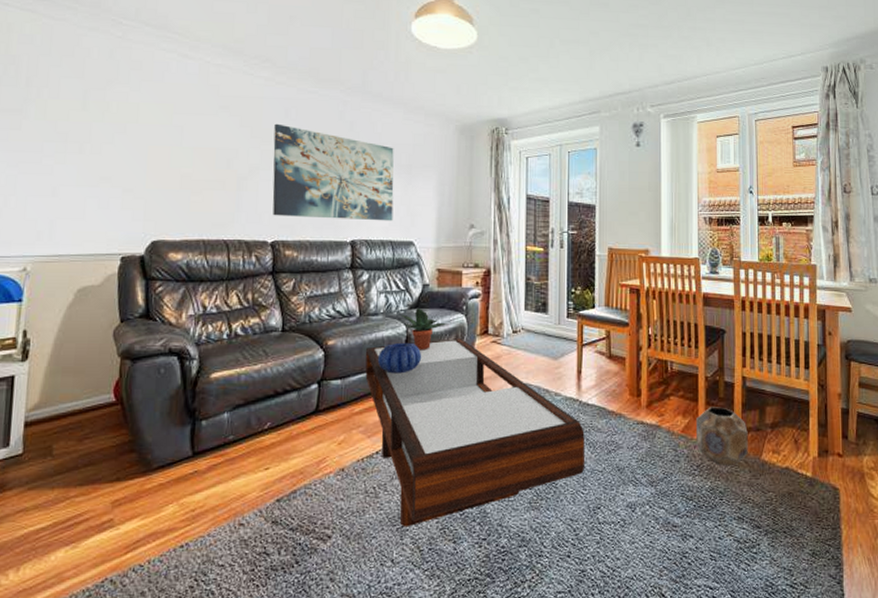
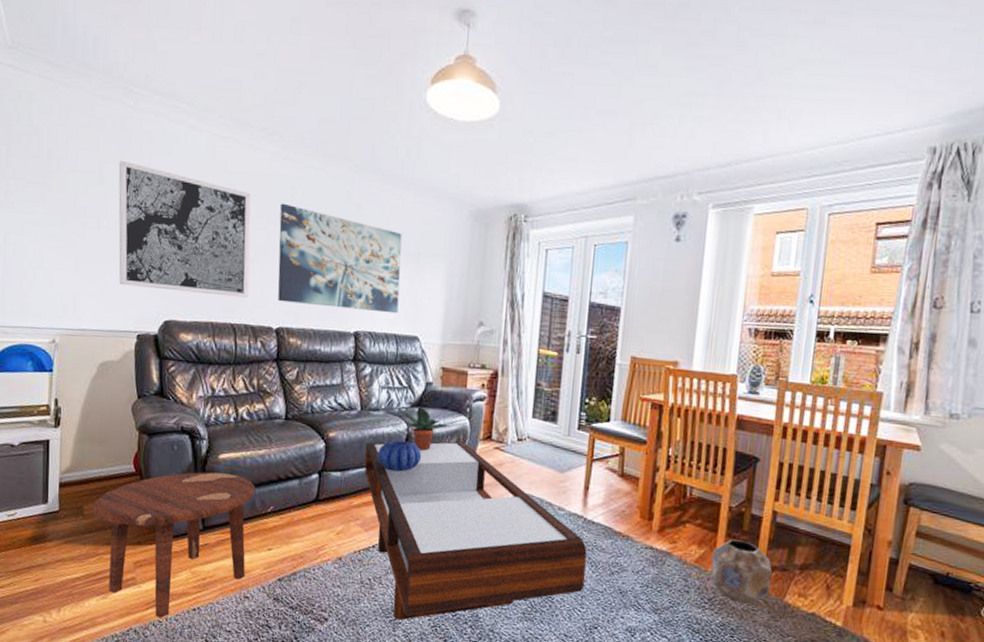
side table: none [63,393,251,561] -> present [92,472,256,618]
wall art: none [102,87,245,214] -> present [118,160,251,298]

